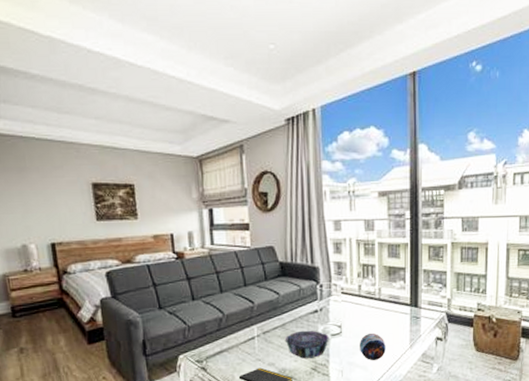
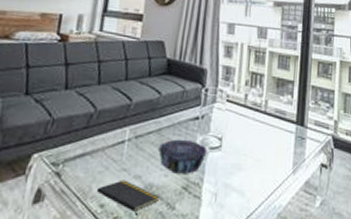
decorative orb: present [360,332,386,360] -> none [238,150,267,184]

